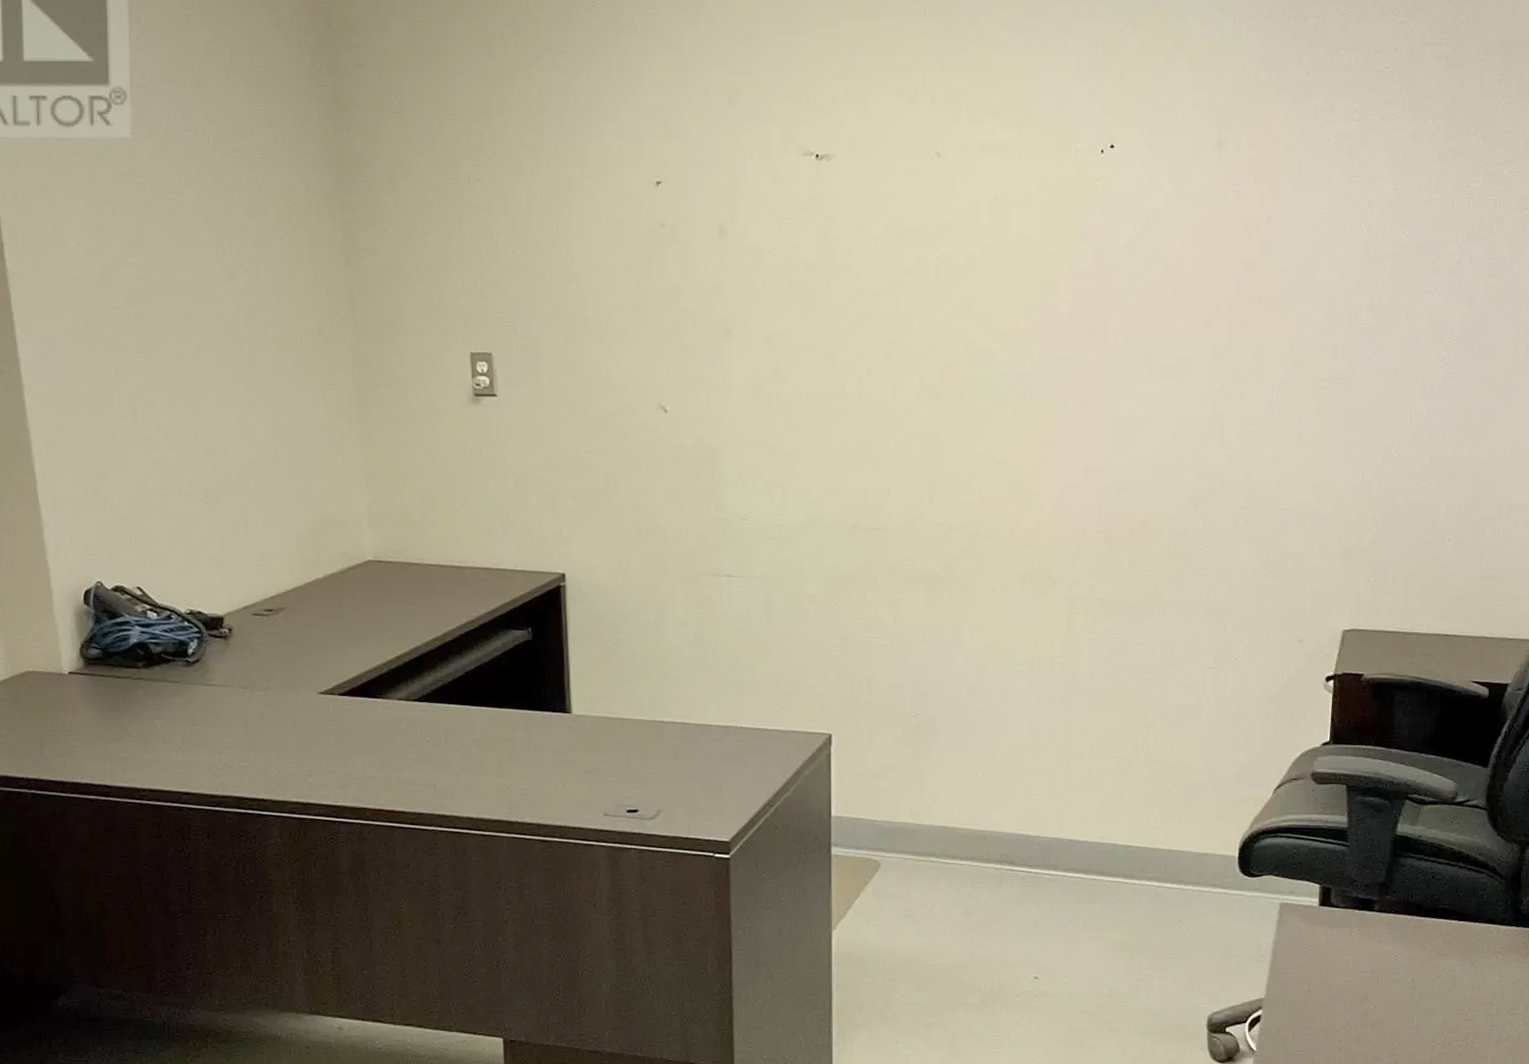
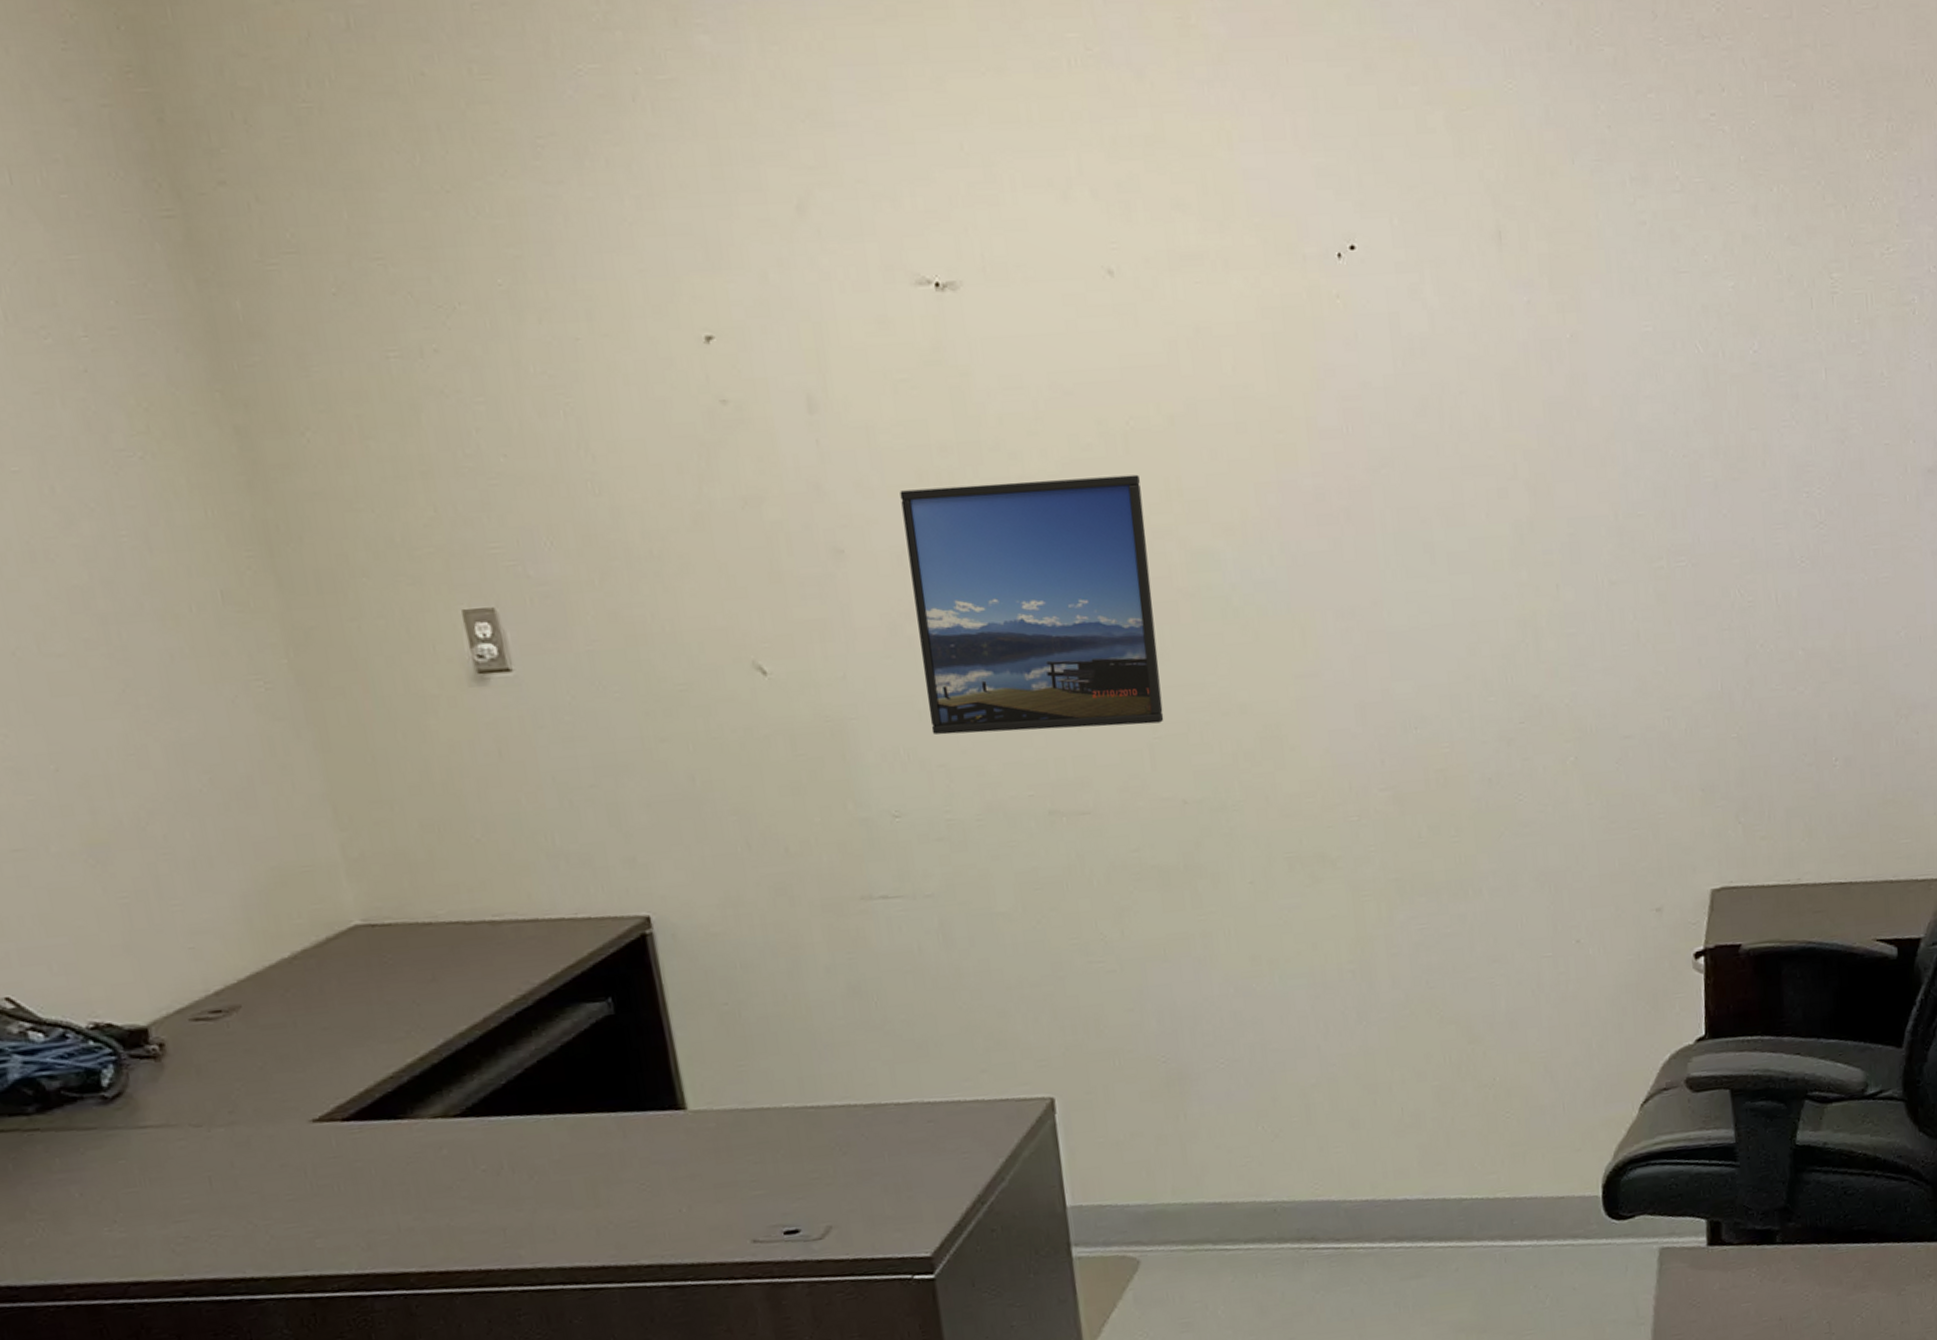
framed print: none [774,293,943,470] -> present [900,474,1164,735]

